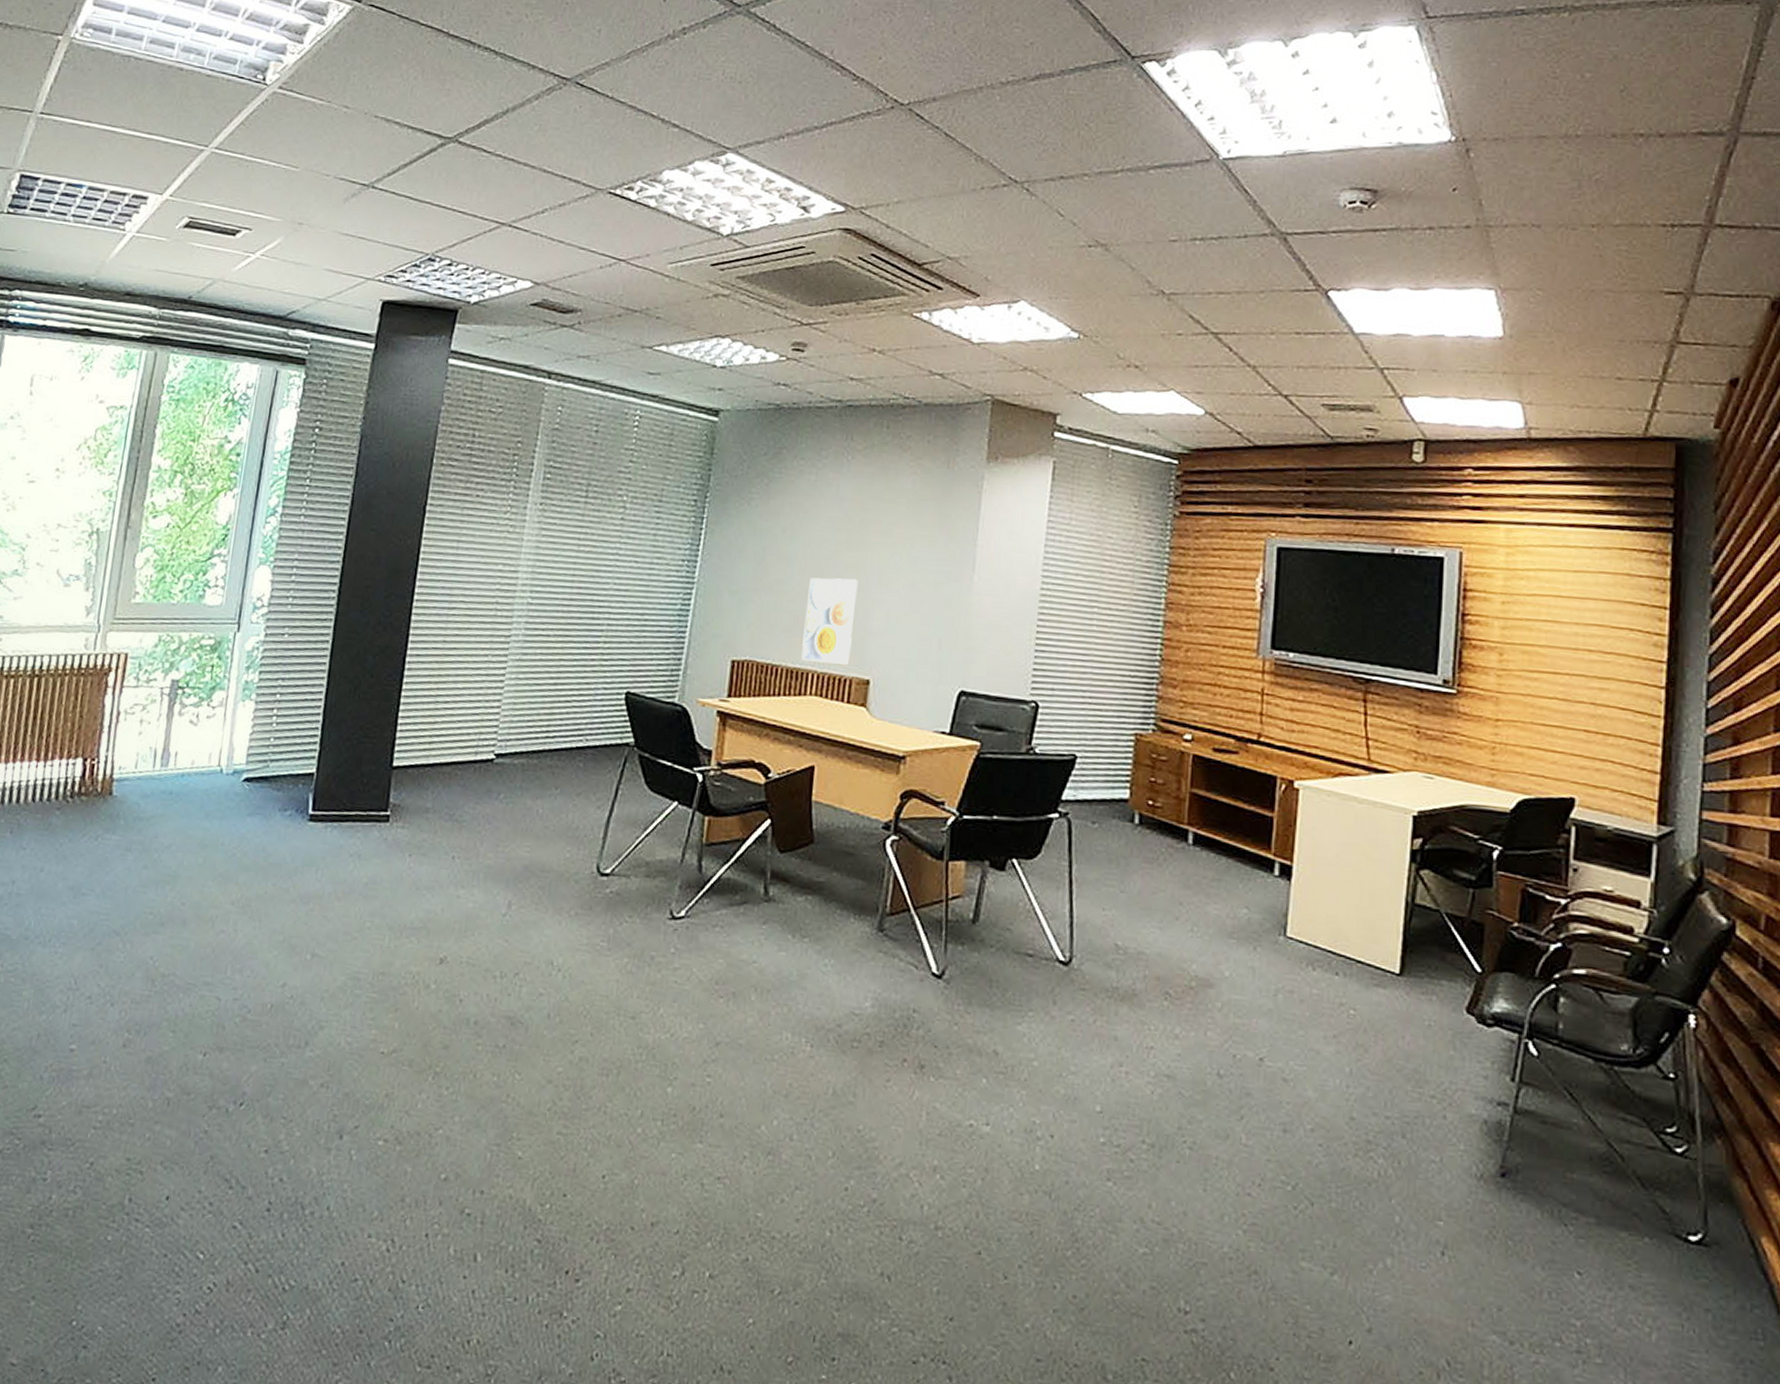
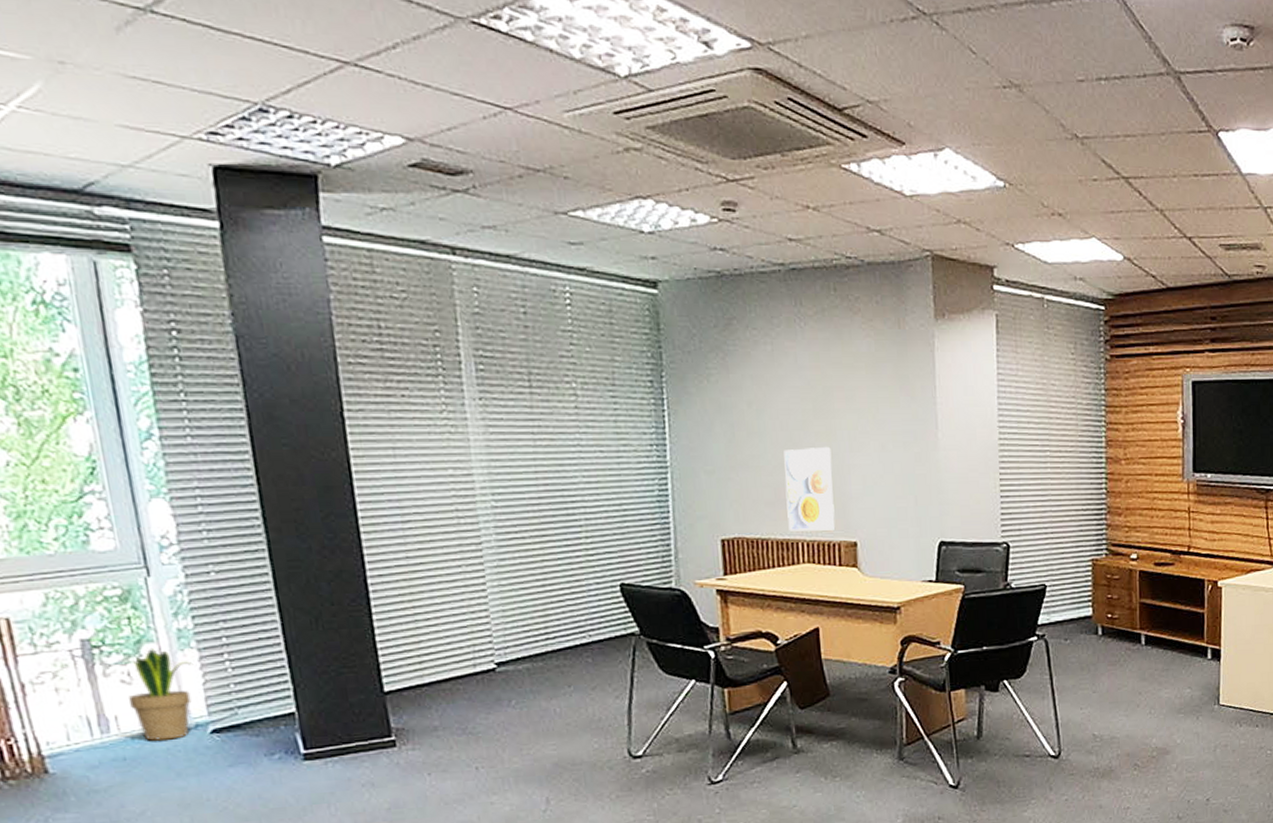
potted plant: none [190,695,249,782] -> present [129,647,194,741]

